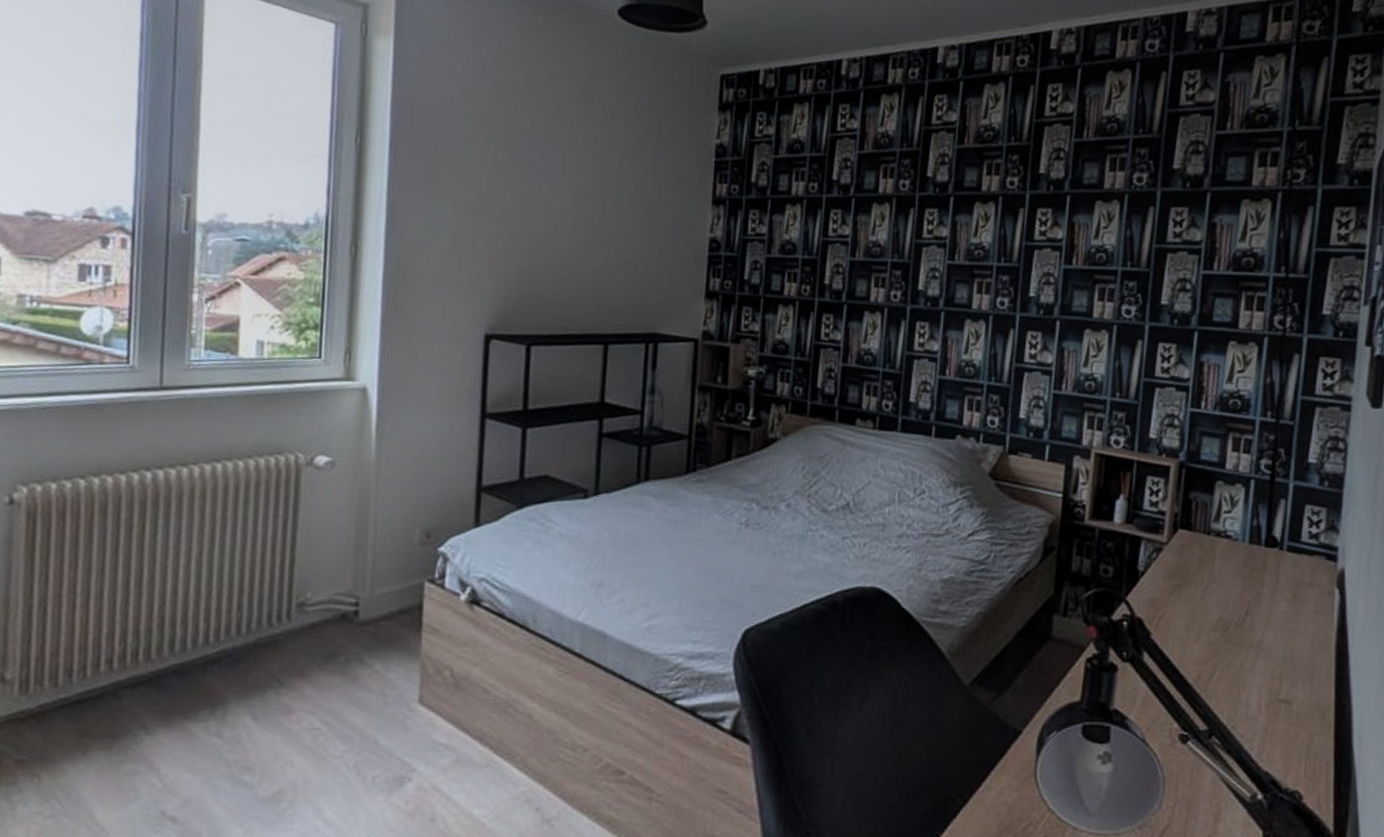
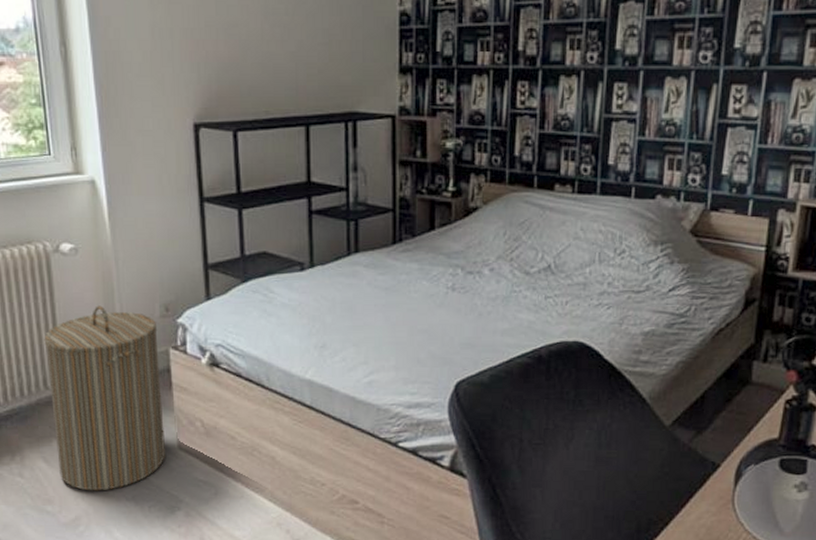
laundry hamper: none [268,528,415,757] -> present [44,306,165,491]

